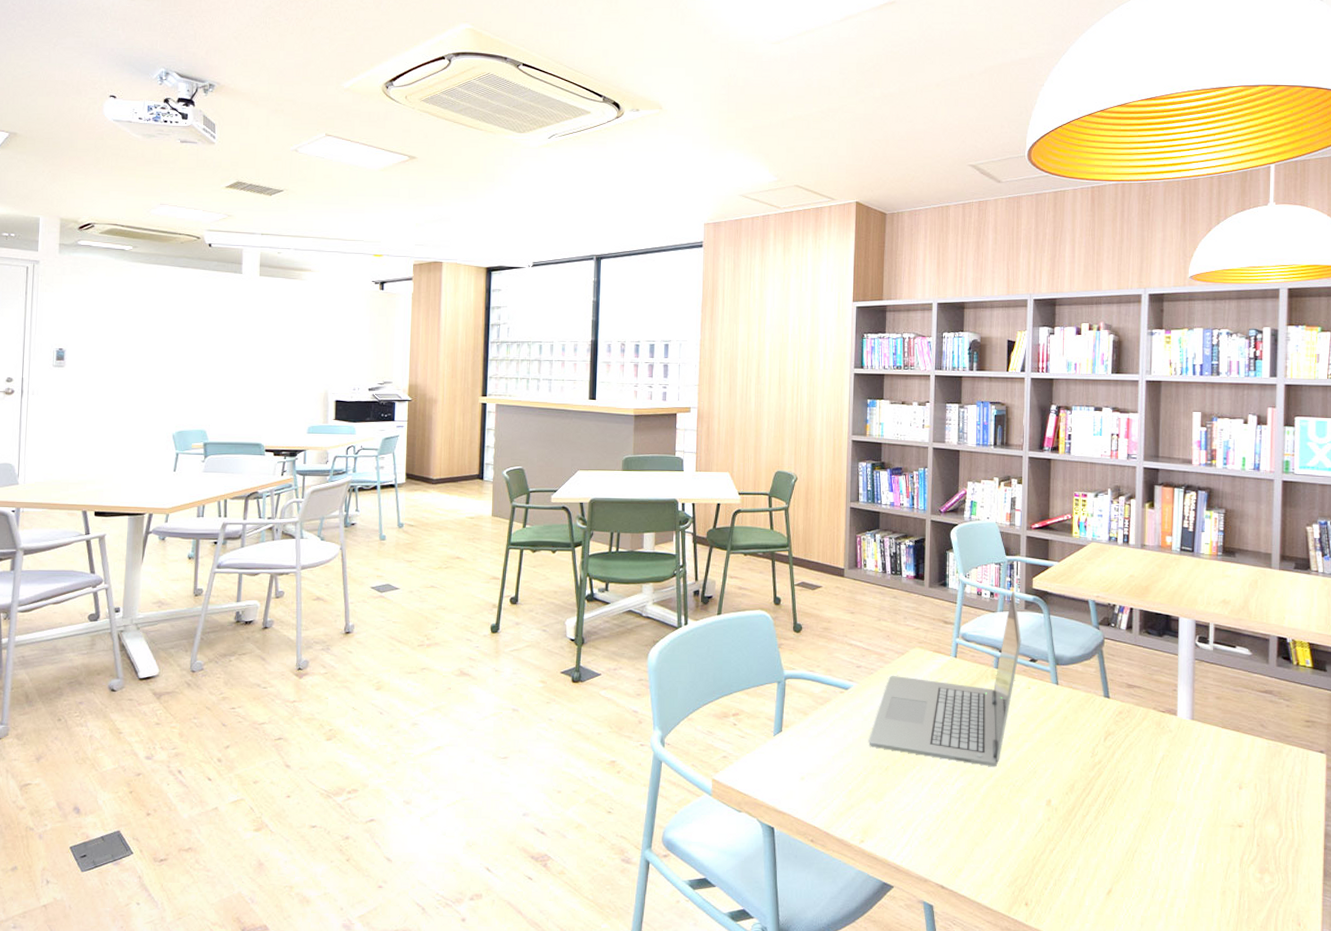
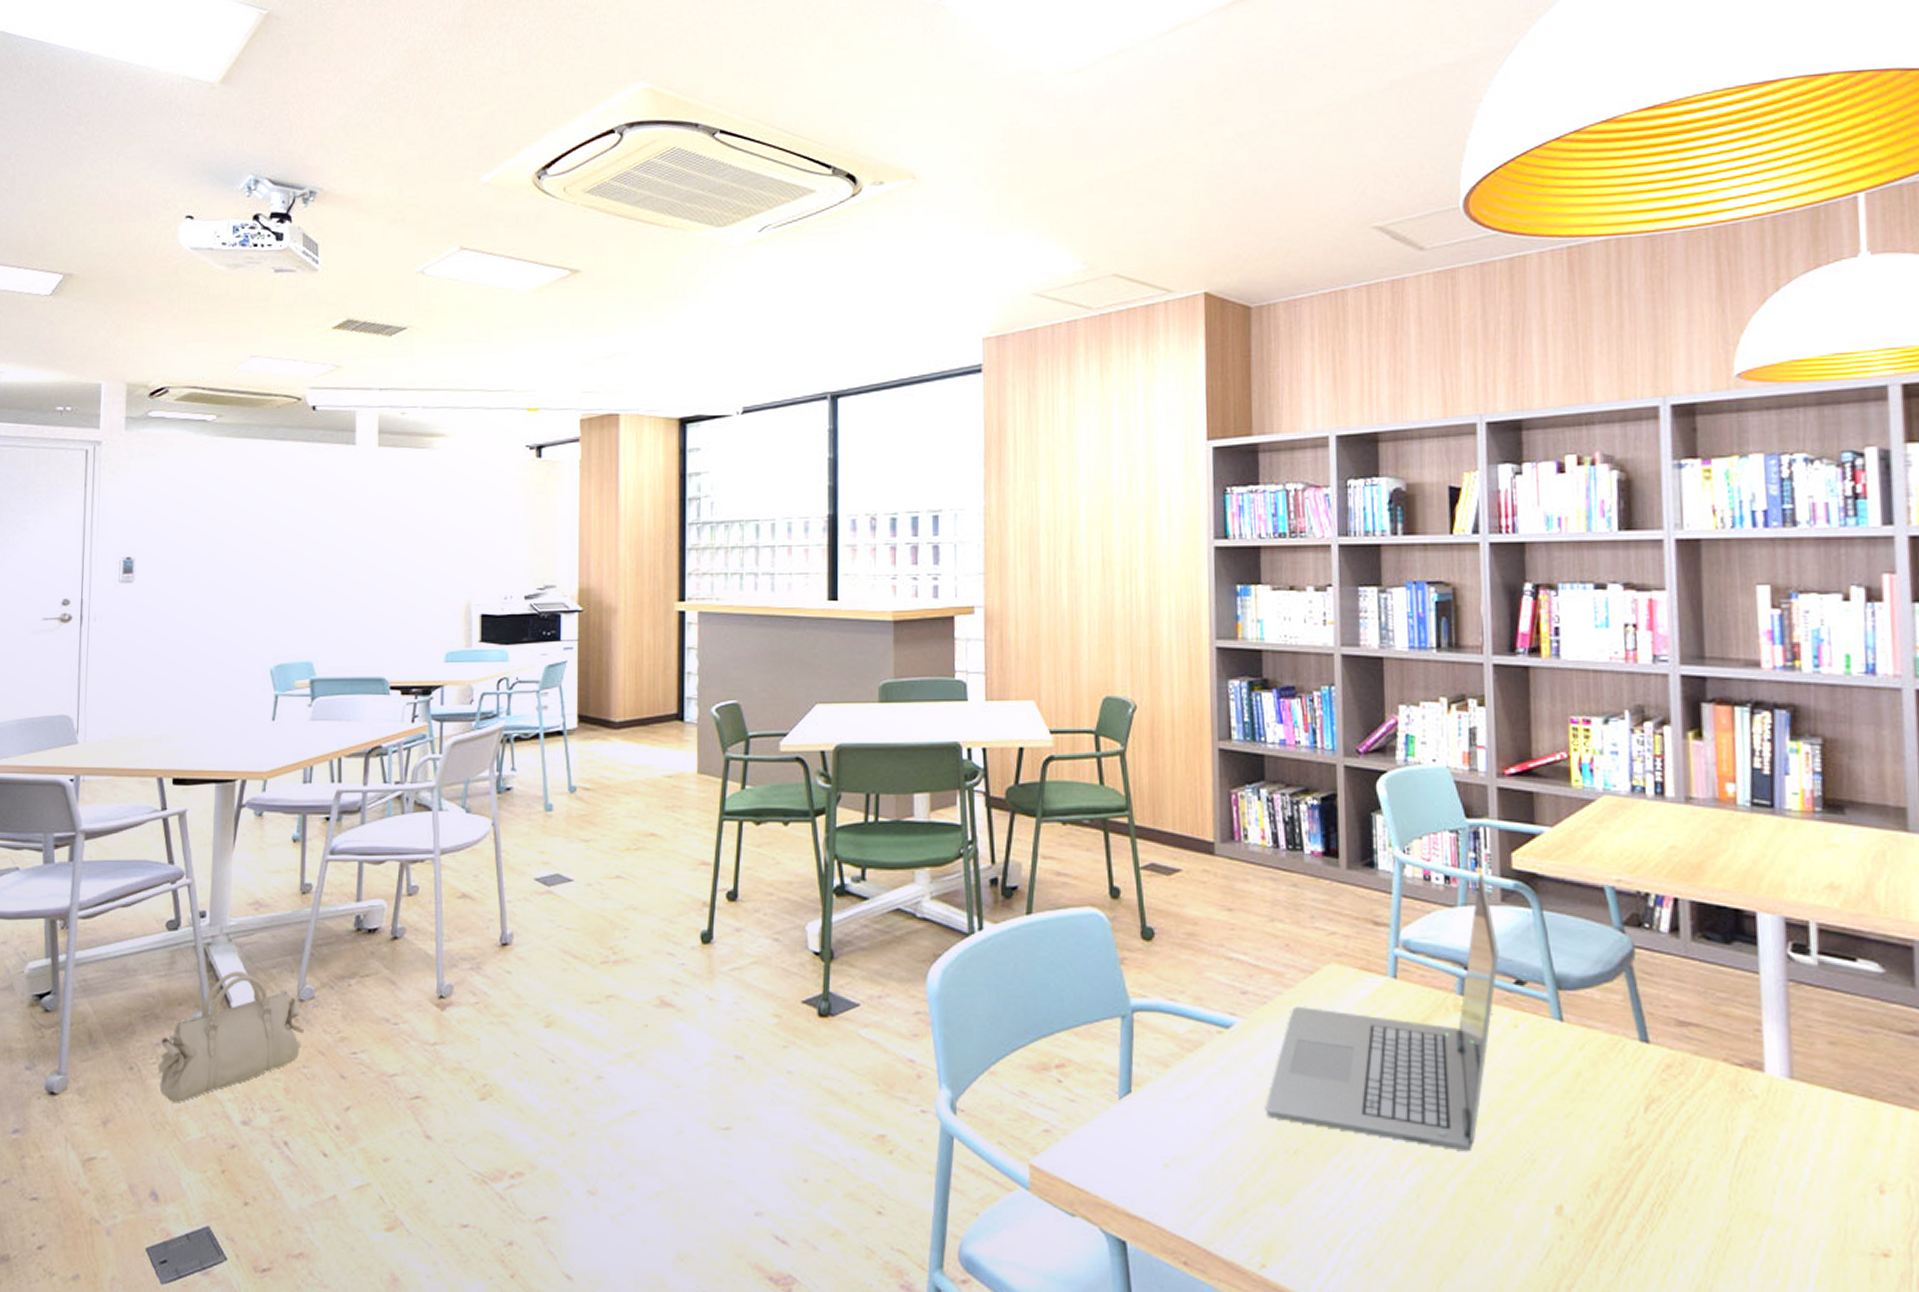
shoulder bag: none [81,651,195,744] -> present [158,971,304,1102]

